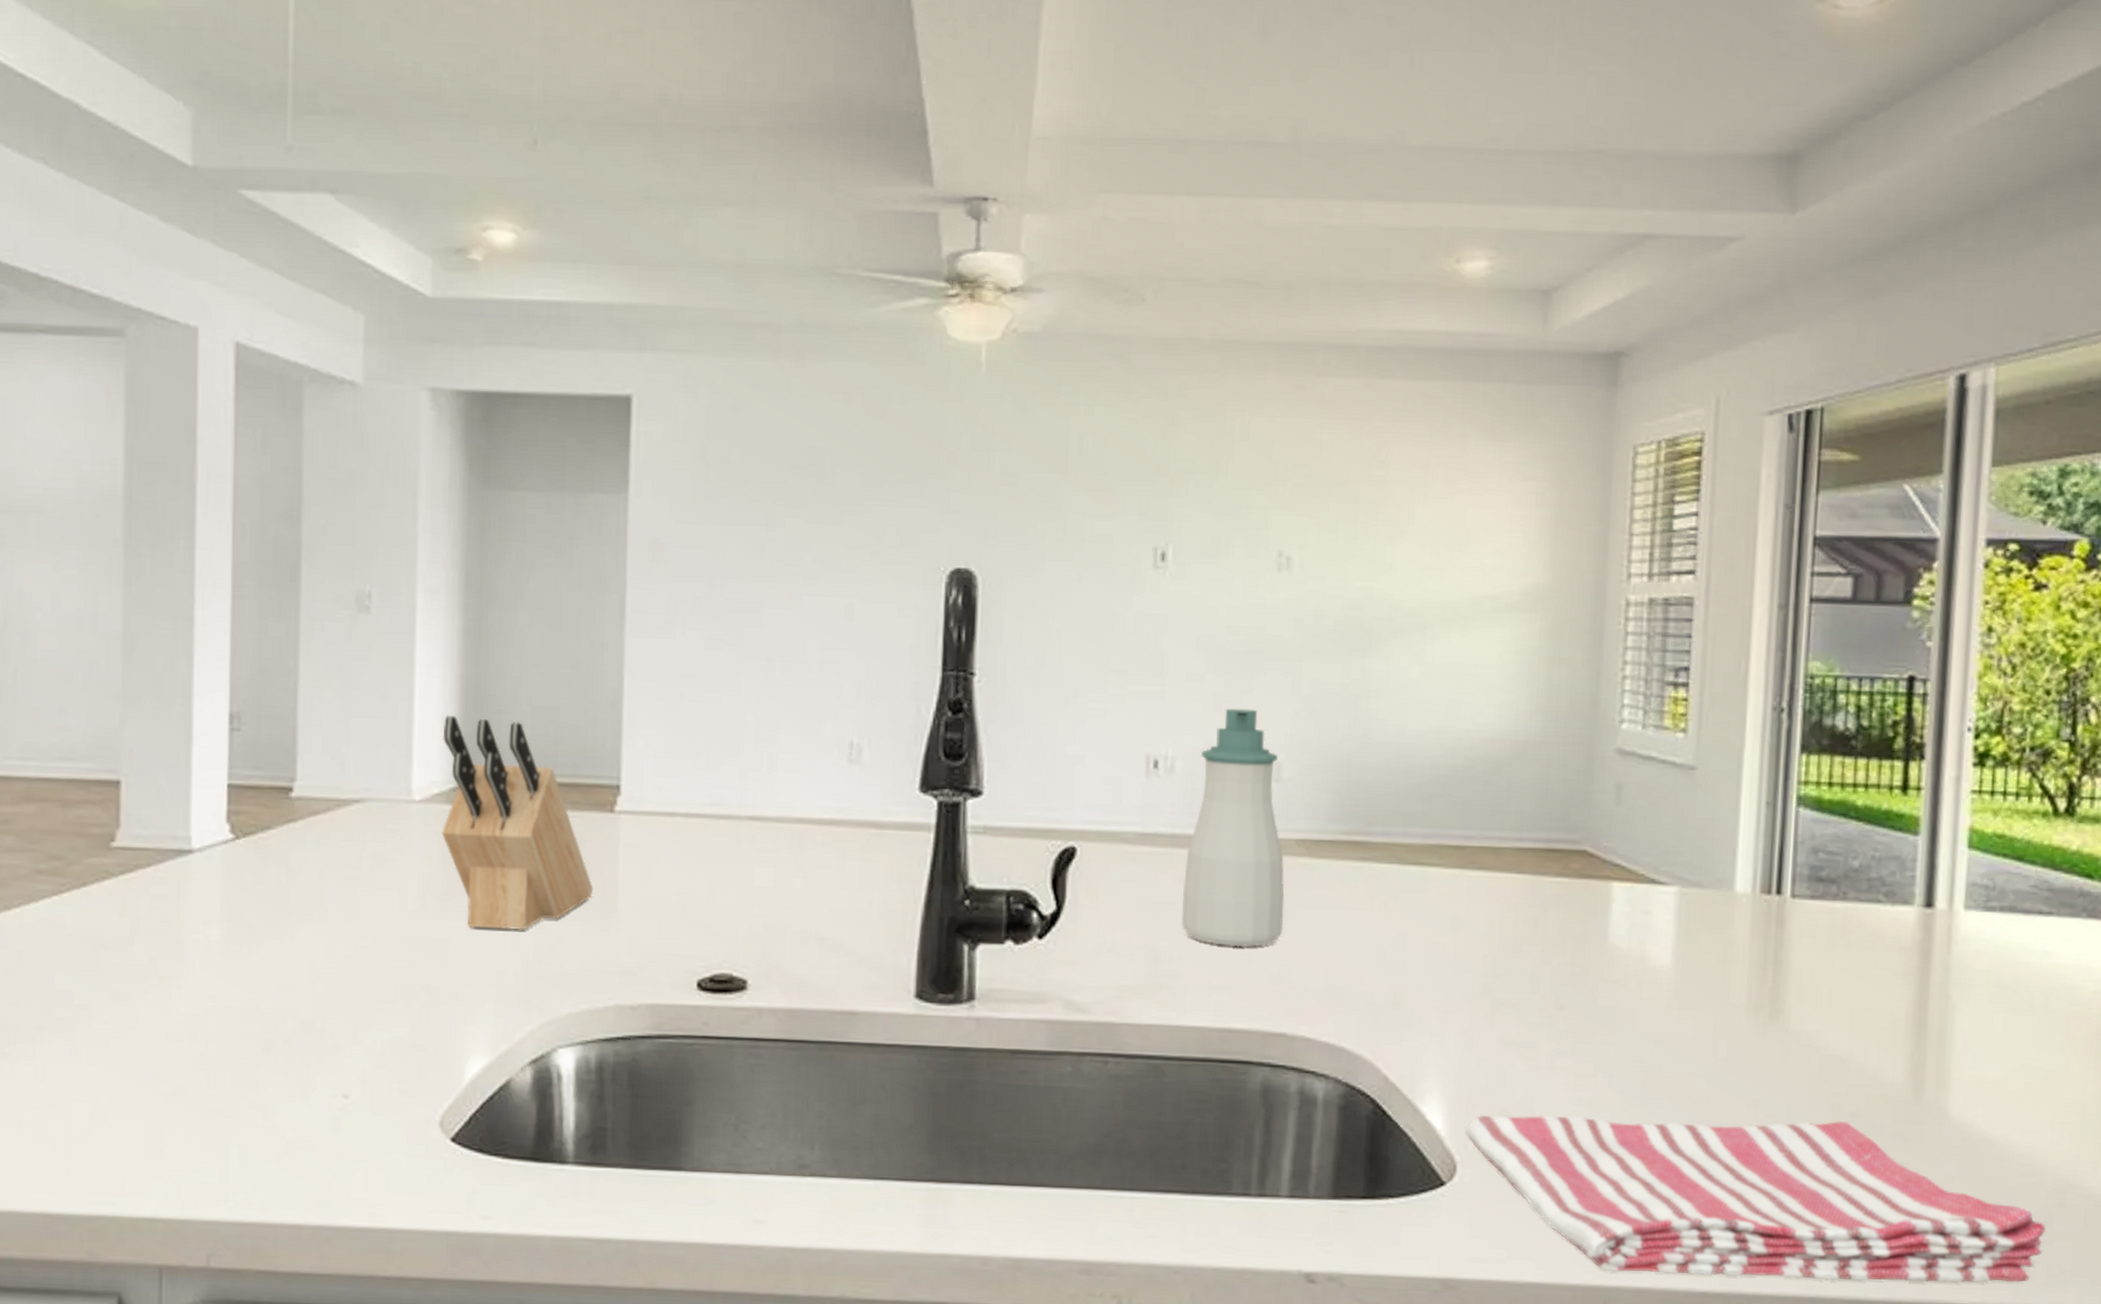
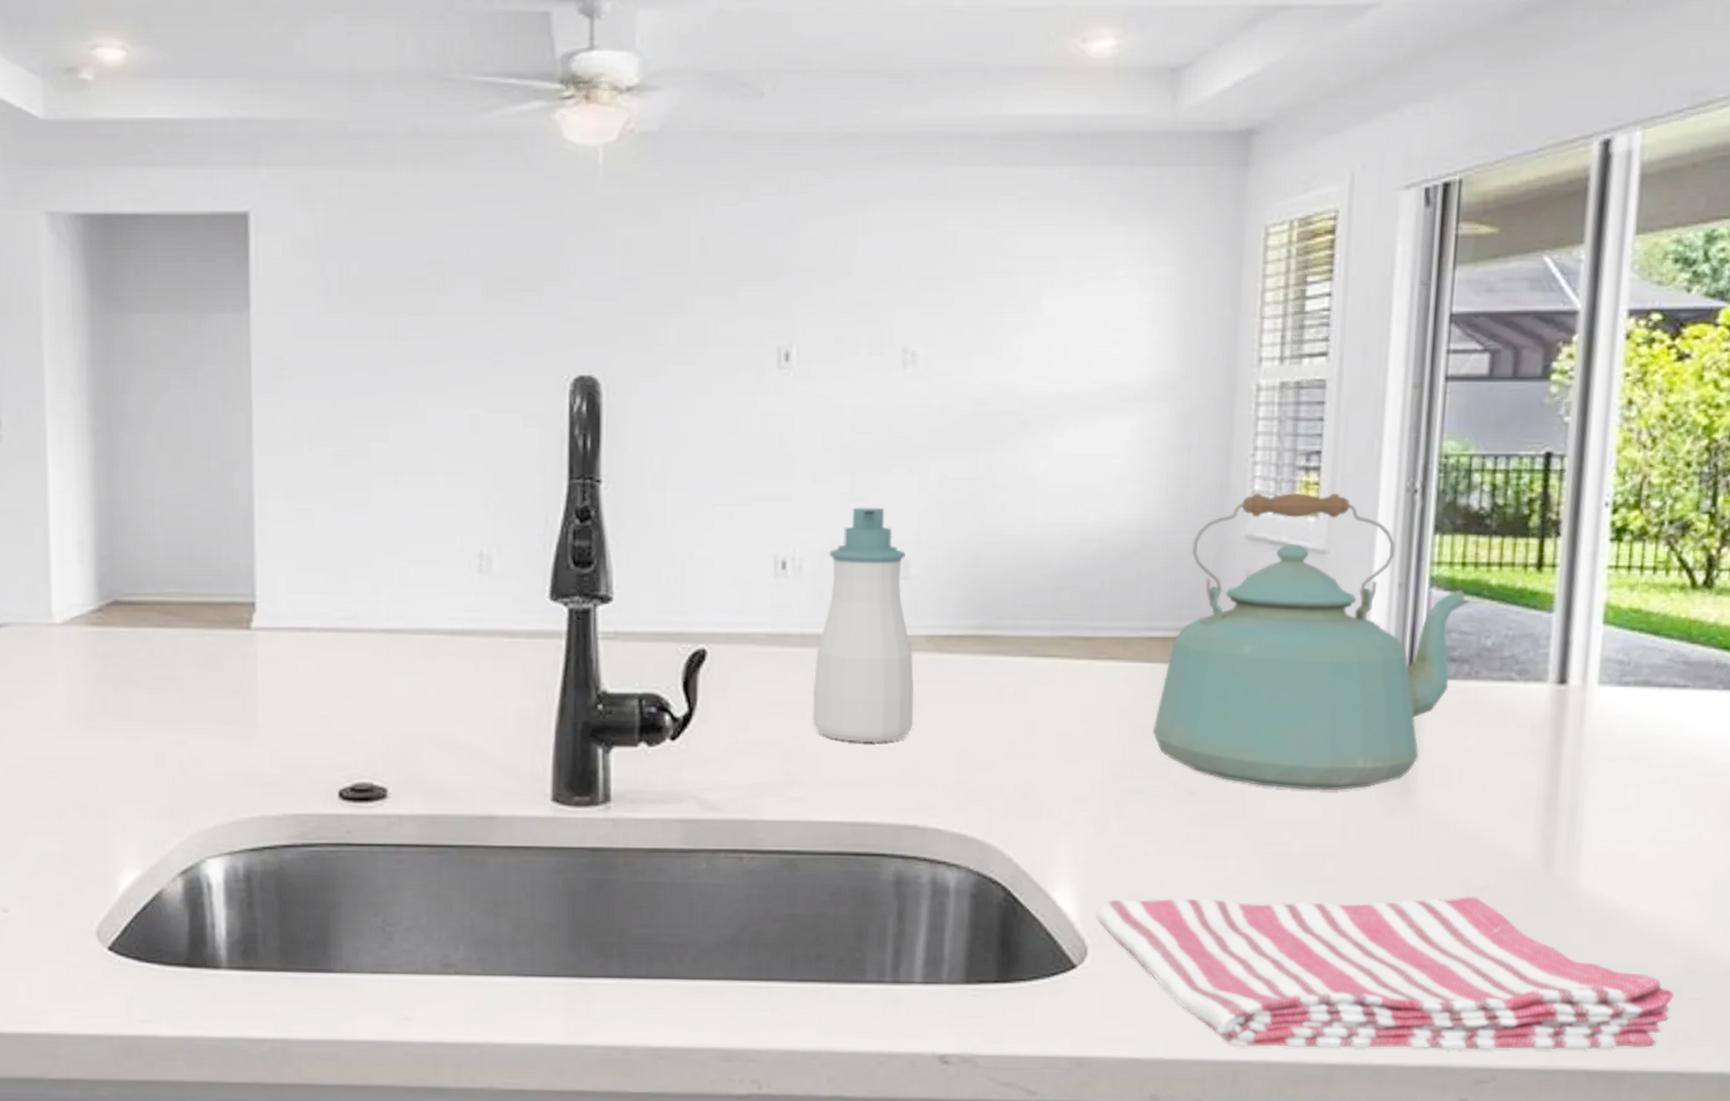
knife block: present [441,716,594,931] -> none [79,539,234,747]
kettle: none [1523,707,1837,1010] -> present [1152,493,1470,791]

